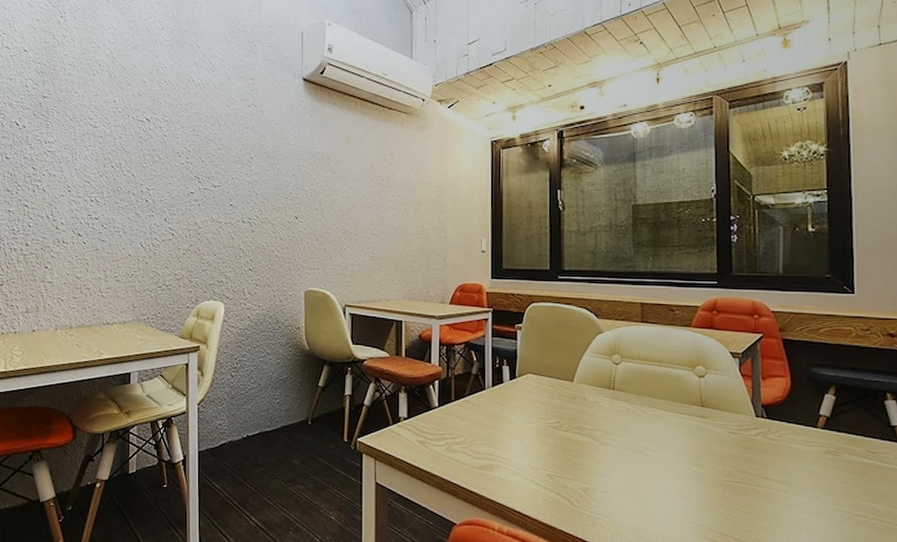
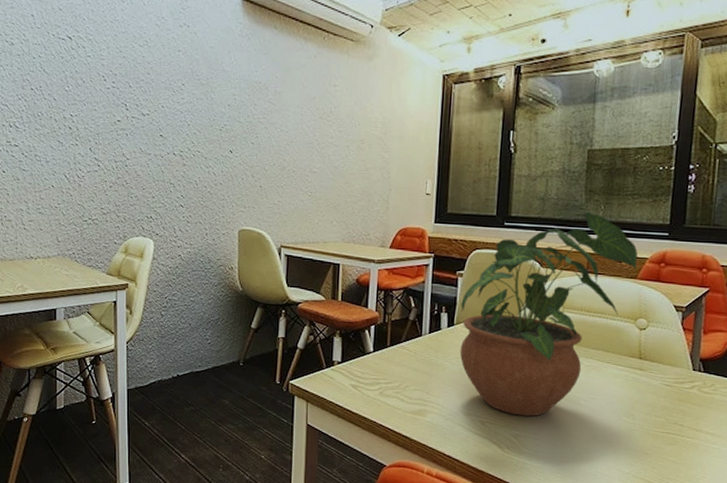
potted plant: none [521,264,690,469] -> present [459,212,638,417]

